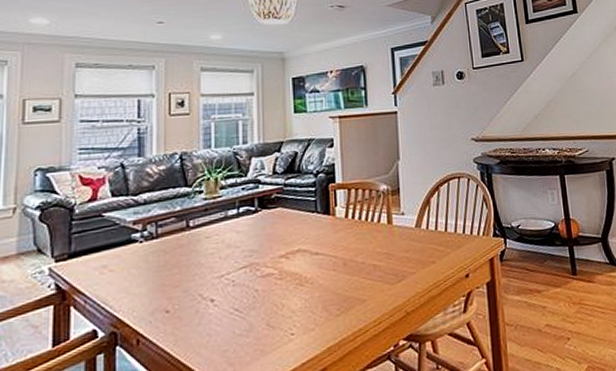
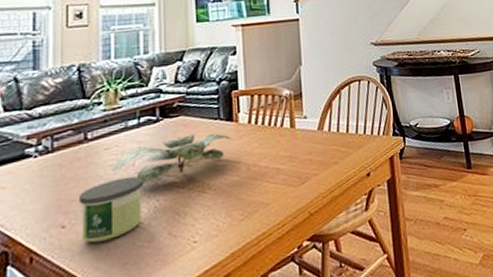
candle: none [181,265,244,329] -> present [78,176,144,243]
plant: none [212,226,330,273] -> present [112,133,233,184]

